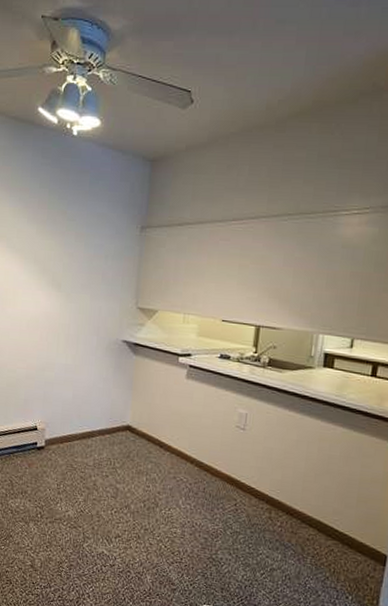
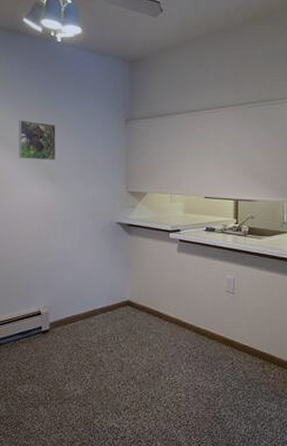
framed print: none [24,221,66,268] -> present [18,120,56,161]

